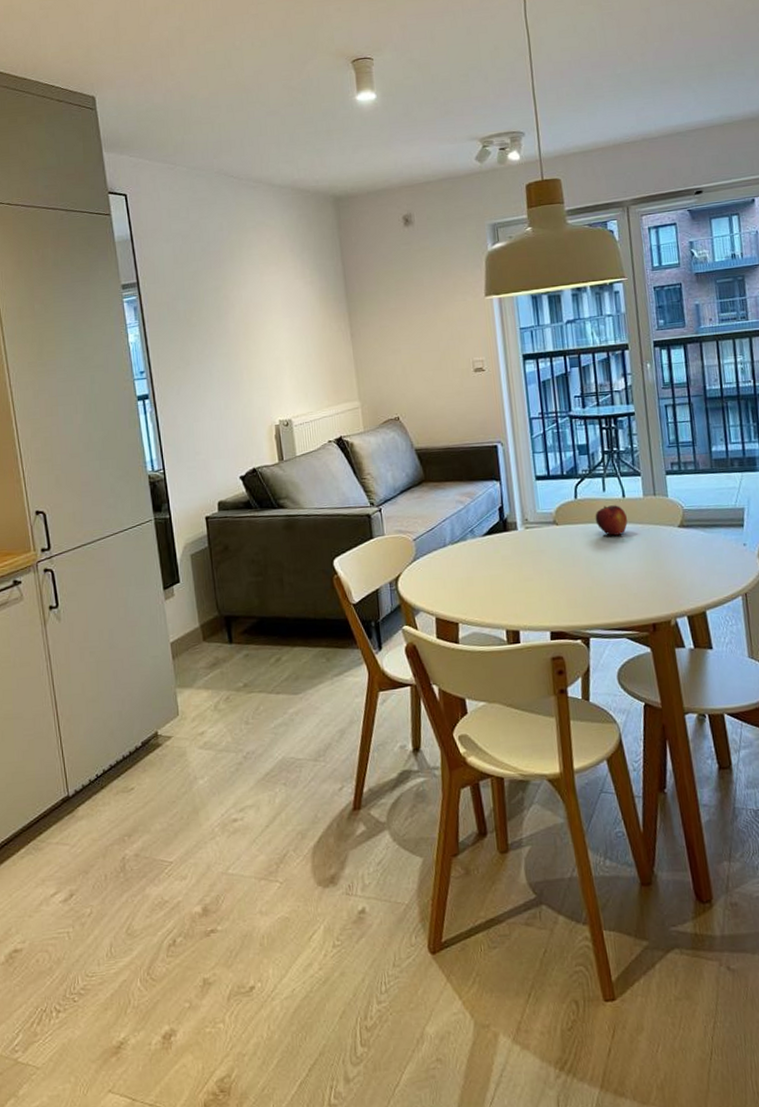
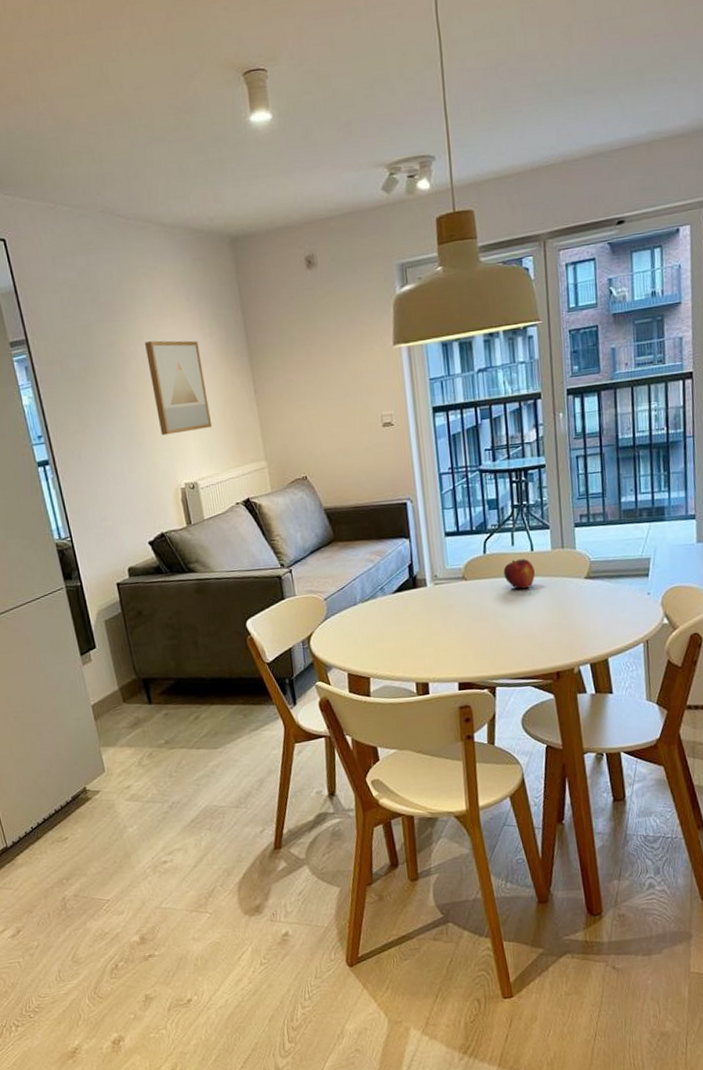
wall art: none [249,286,309,374] -> present [145,340,213,436]

